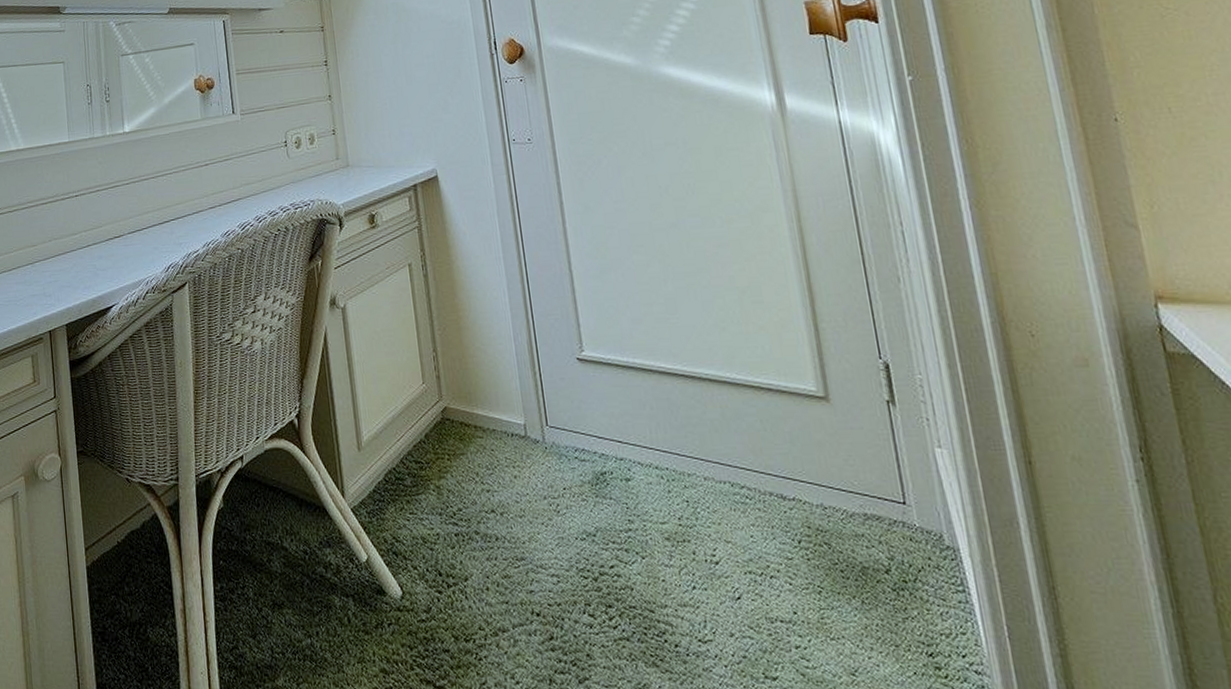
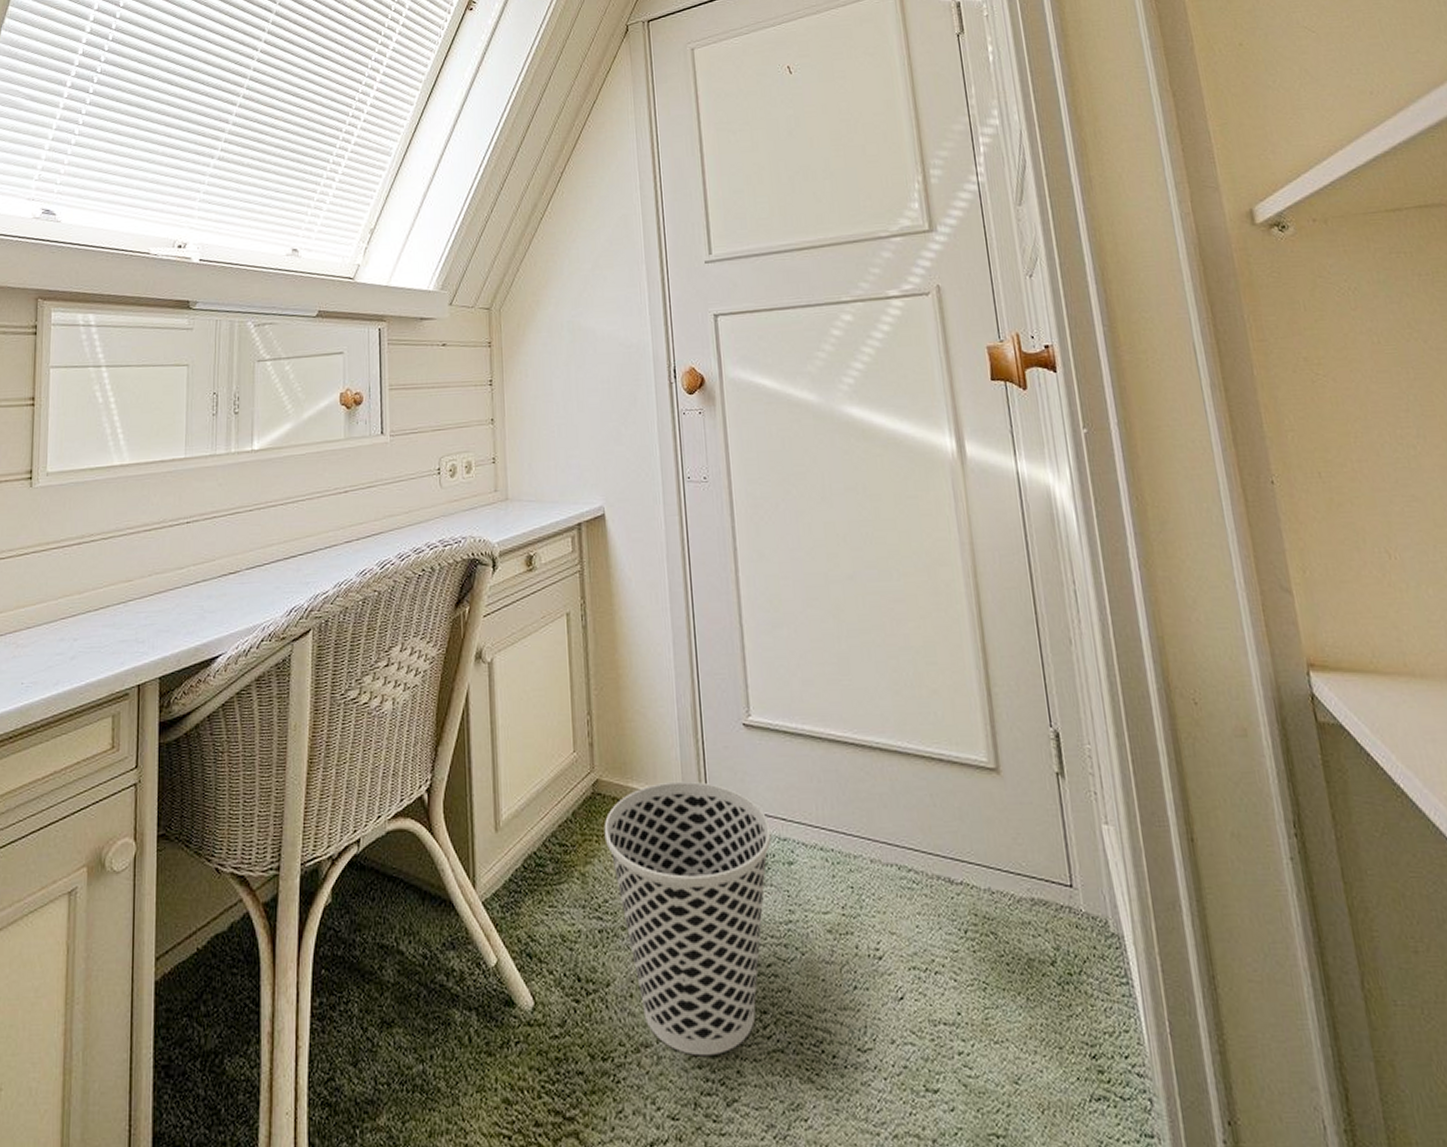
wastebasket: none [454,408,609,641] -> present [604,781,772,1057]

